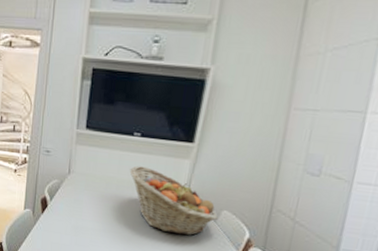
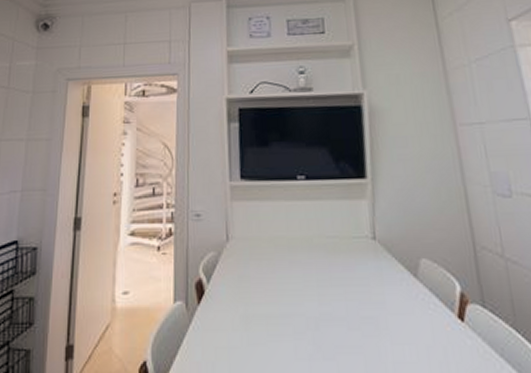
fruit basket: present [129,166,218,236] -> none [300,216,417,303]

